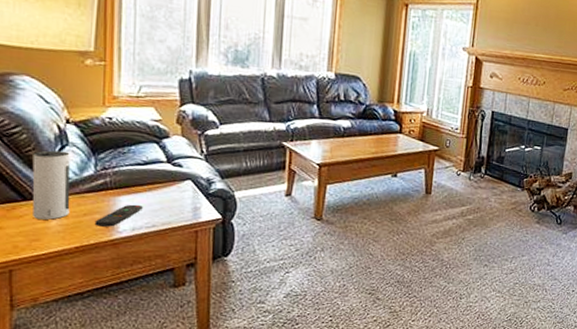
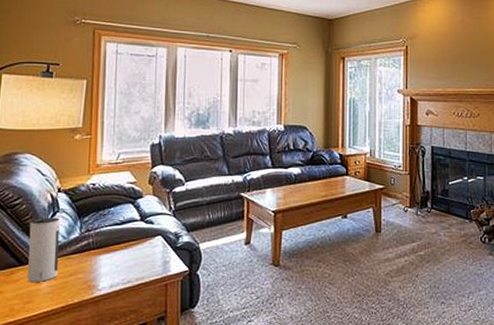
remote control: present [94,204,143,227] -> none [78,262,120,285]

